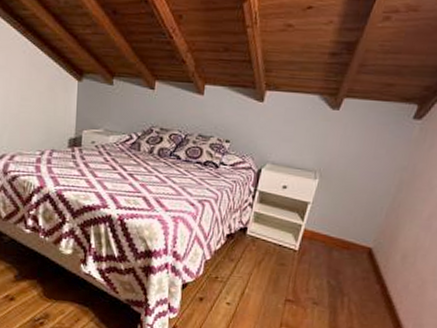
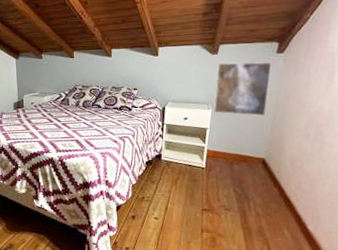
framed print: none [322,121,404,197] -> present [214,61,272,117]

